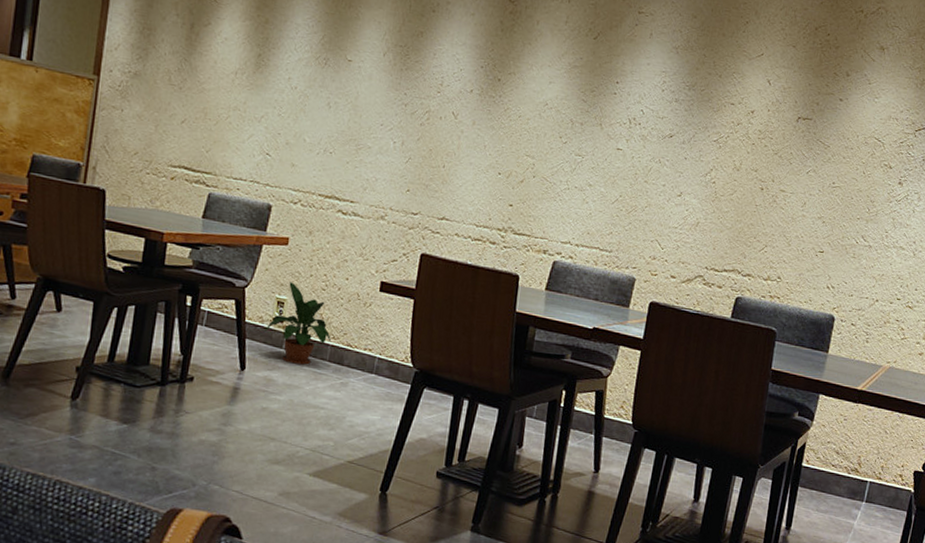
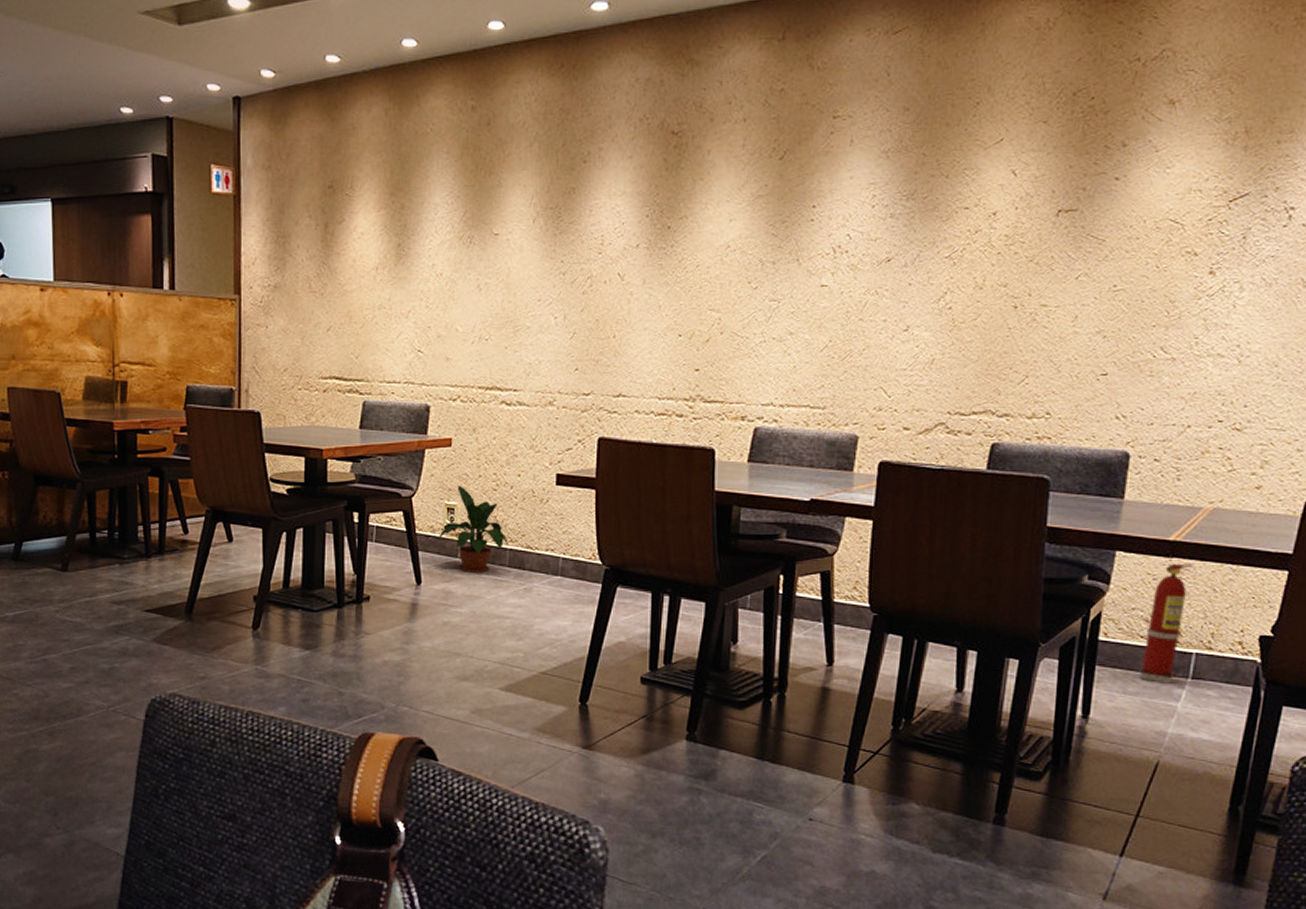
fire extinguisher: none [829,408,873,505] -> present [1139,564,1194,684]

